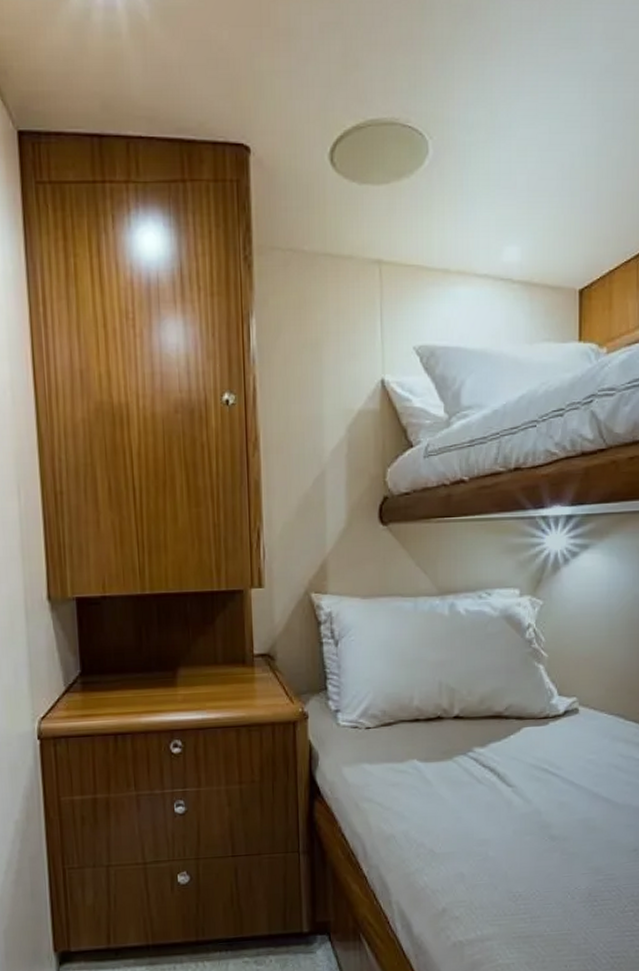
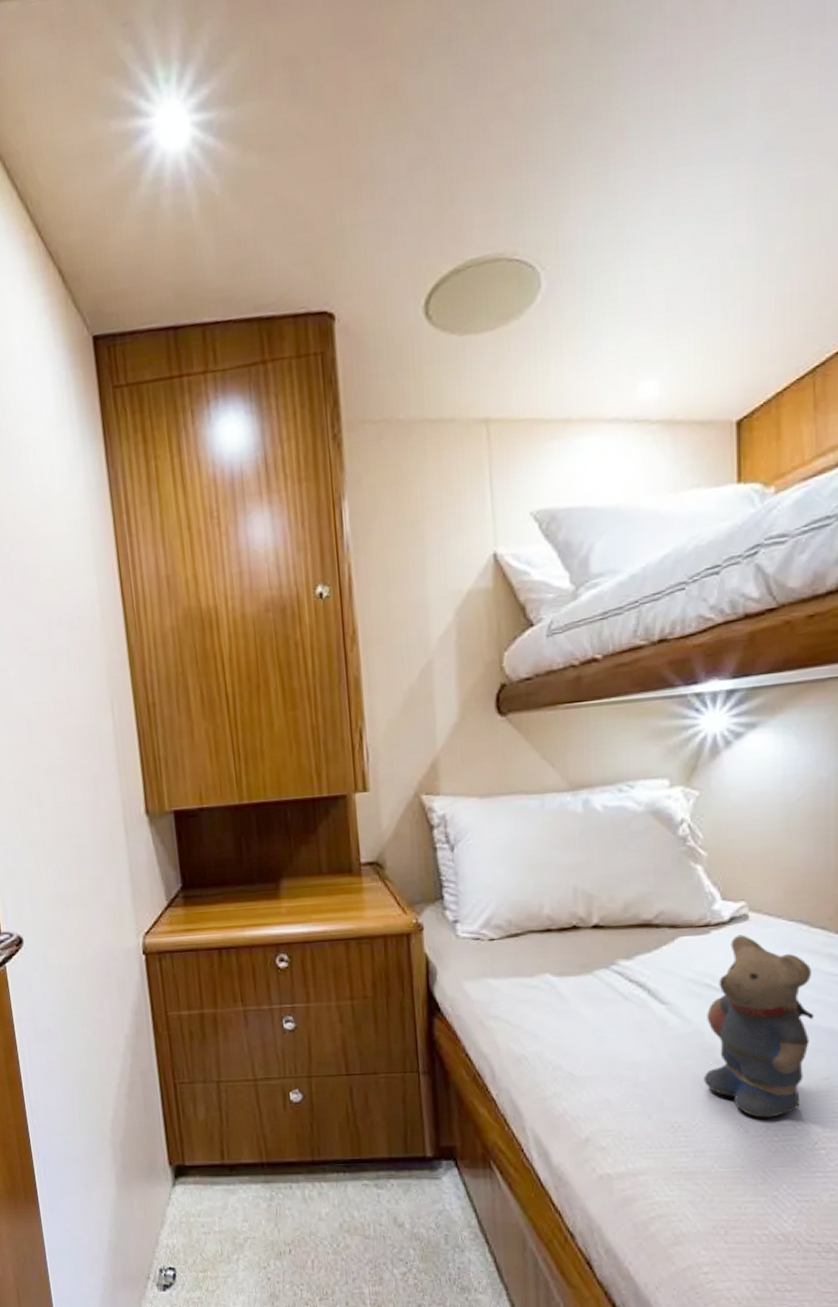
teddy bear: none [540,726,627,886] -> present [704,934,814,1118]

